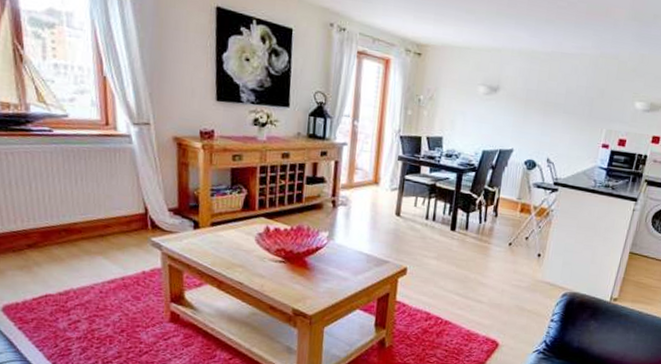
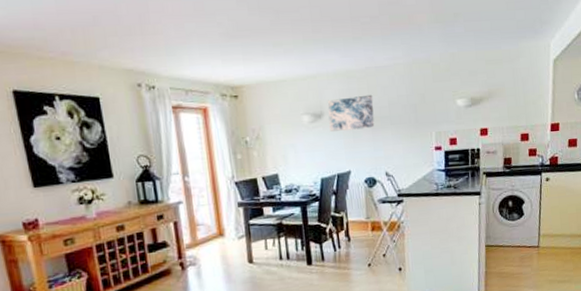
wall art: none [502,76,552,113] -> present [327,94,375,132]

